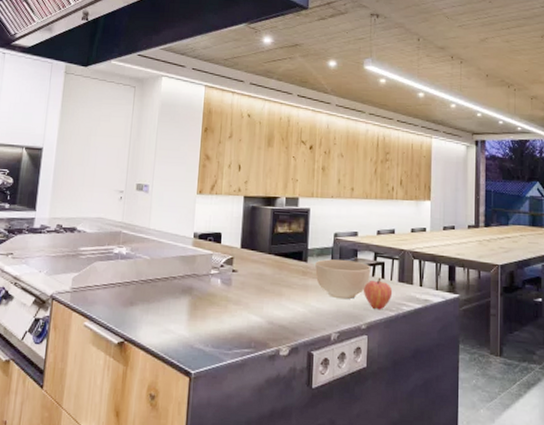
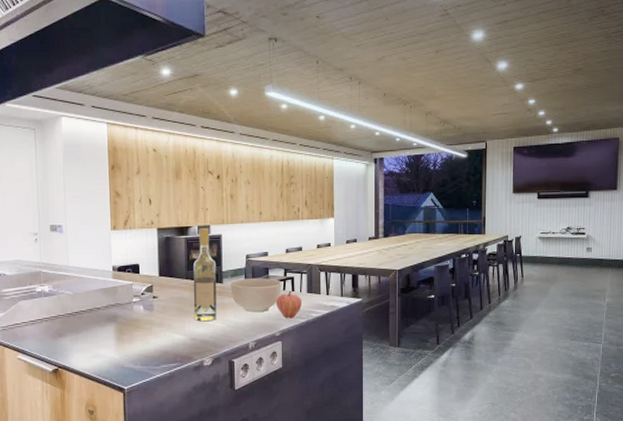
bottle: none [273,200,302,304] -> present [193,228,217,322]

